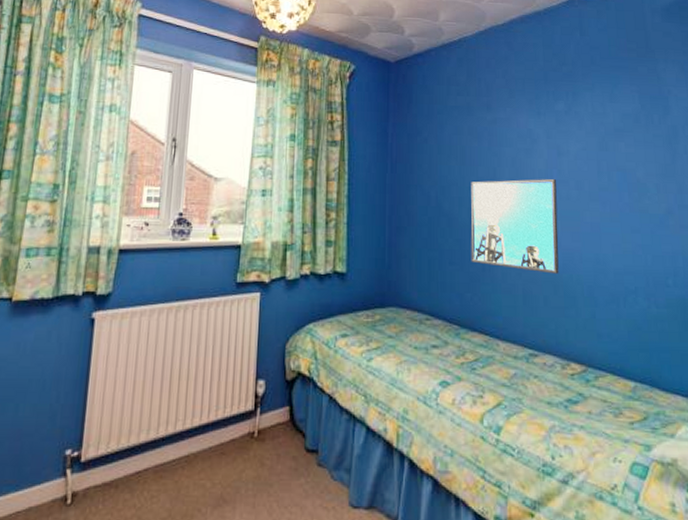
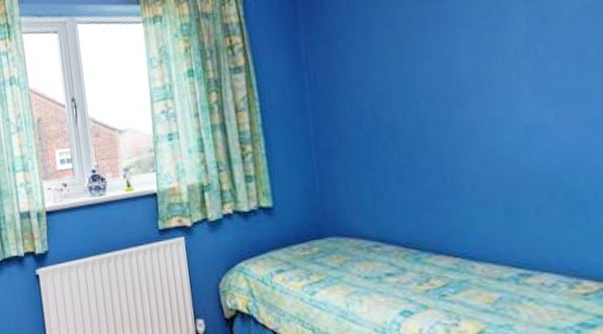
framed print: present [470,178,559,274] -> none [416,55,556,177]

